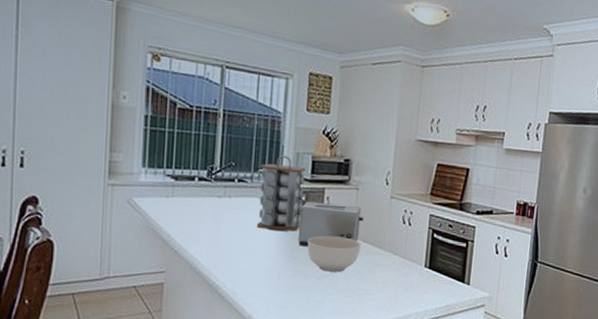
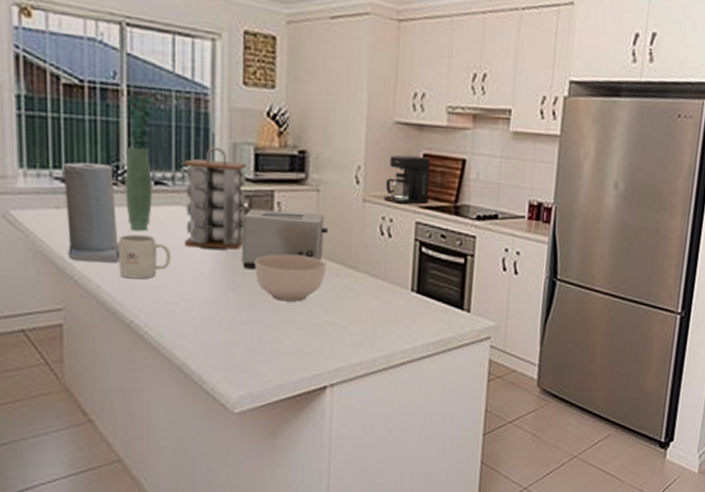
paper towel: none [172,164,210,239] -> present [62,162,121,263]
mug: none [207,217,247,252] -> present [118,234,171,279]
vase: none [216,112,242,216] -> present [125,87,154,232]
coffee maker: none [406,164,443,202] -> present [383,155,431,206]

